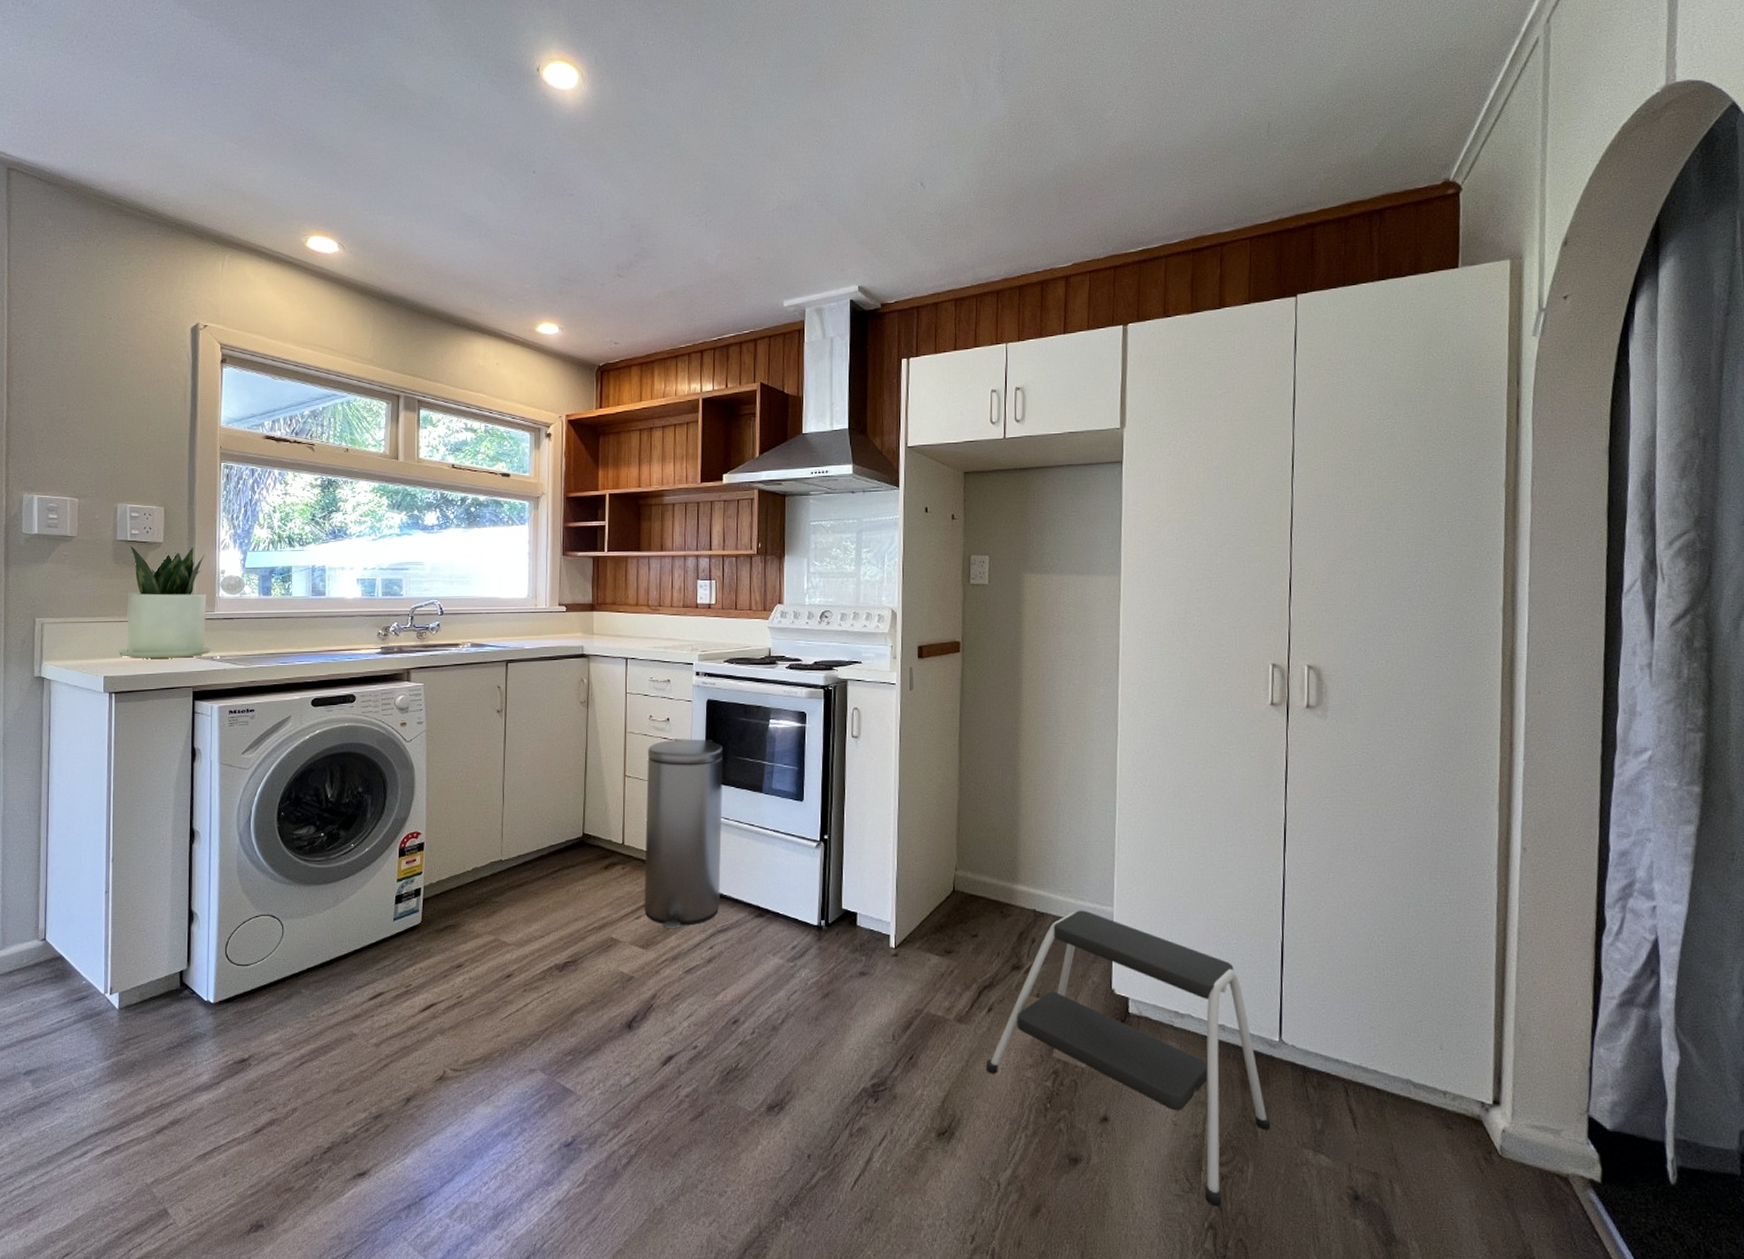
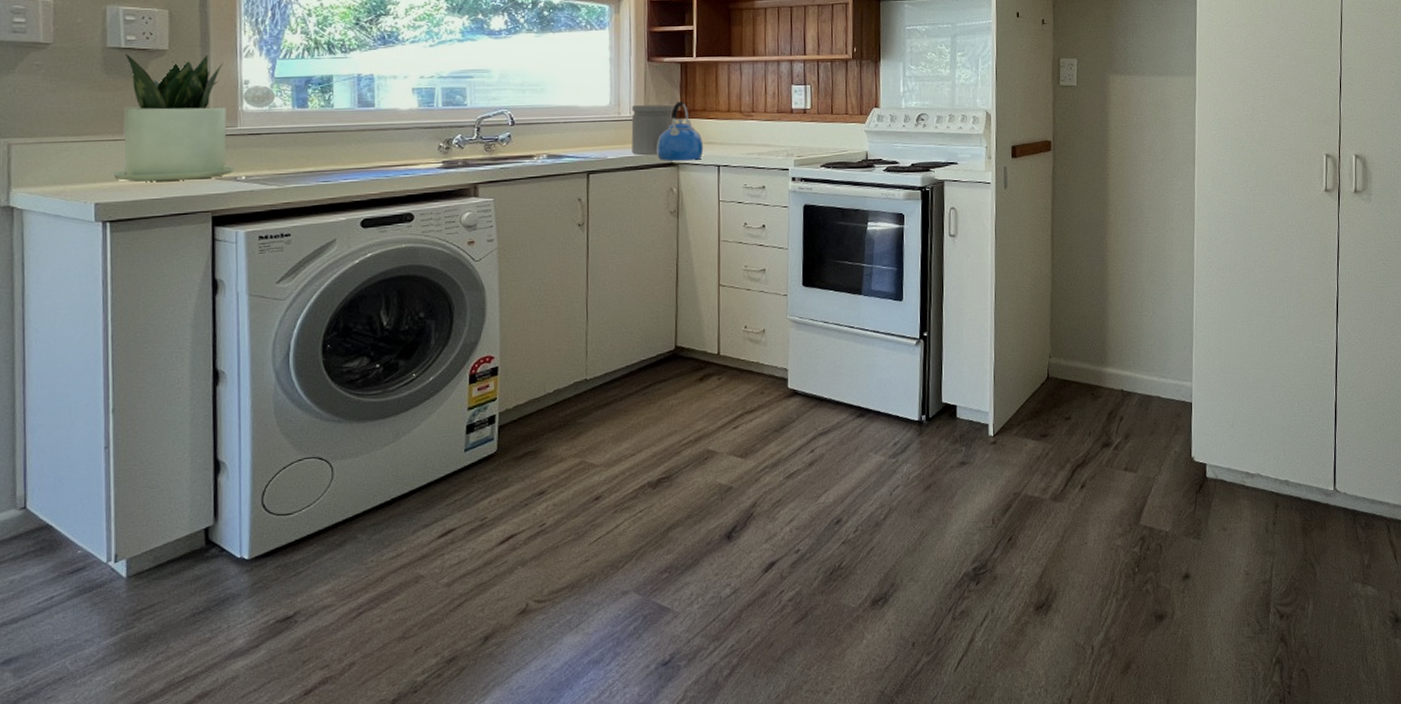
jar: none [547,597,589,647] -> present [631,104,677,156]
kettle: none [569,595,613,654] -> present [657,101,704,162]
pedal bin: present [644,739,724,929] -> none [741,244,822,437]
step stool: present [985,910,1271,1207] -> none [1079,387,1327,643]

